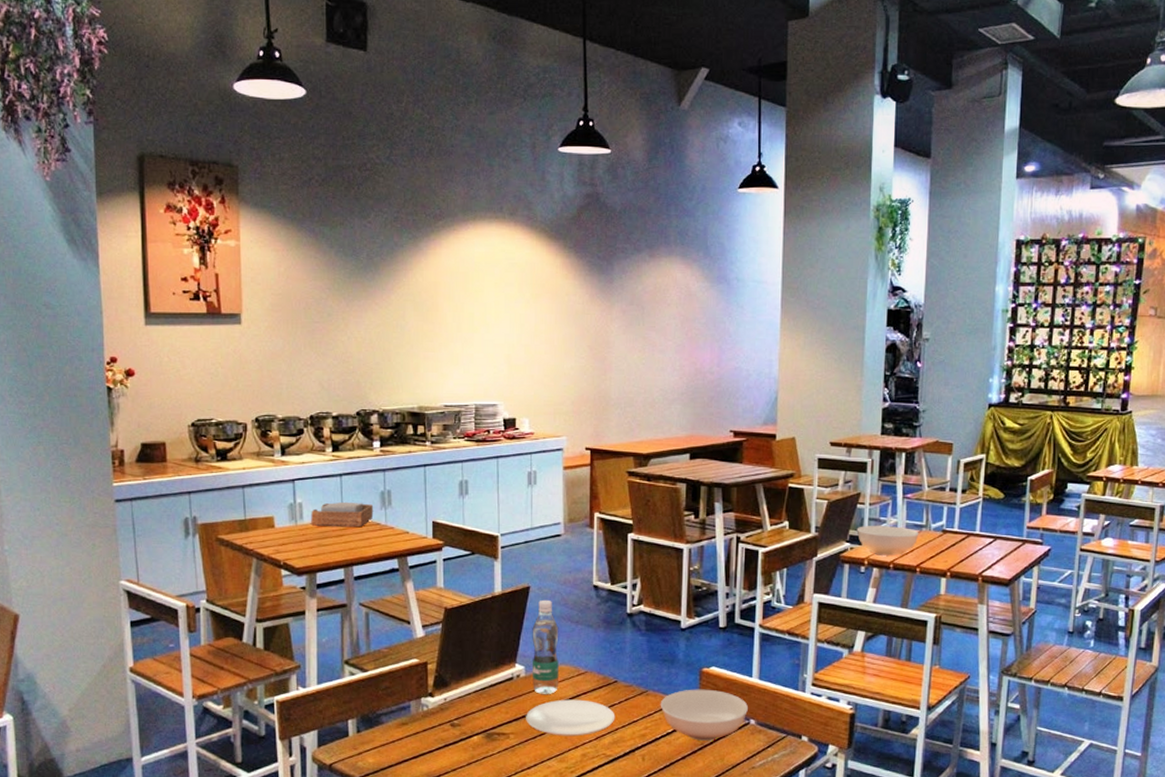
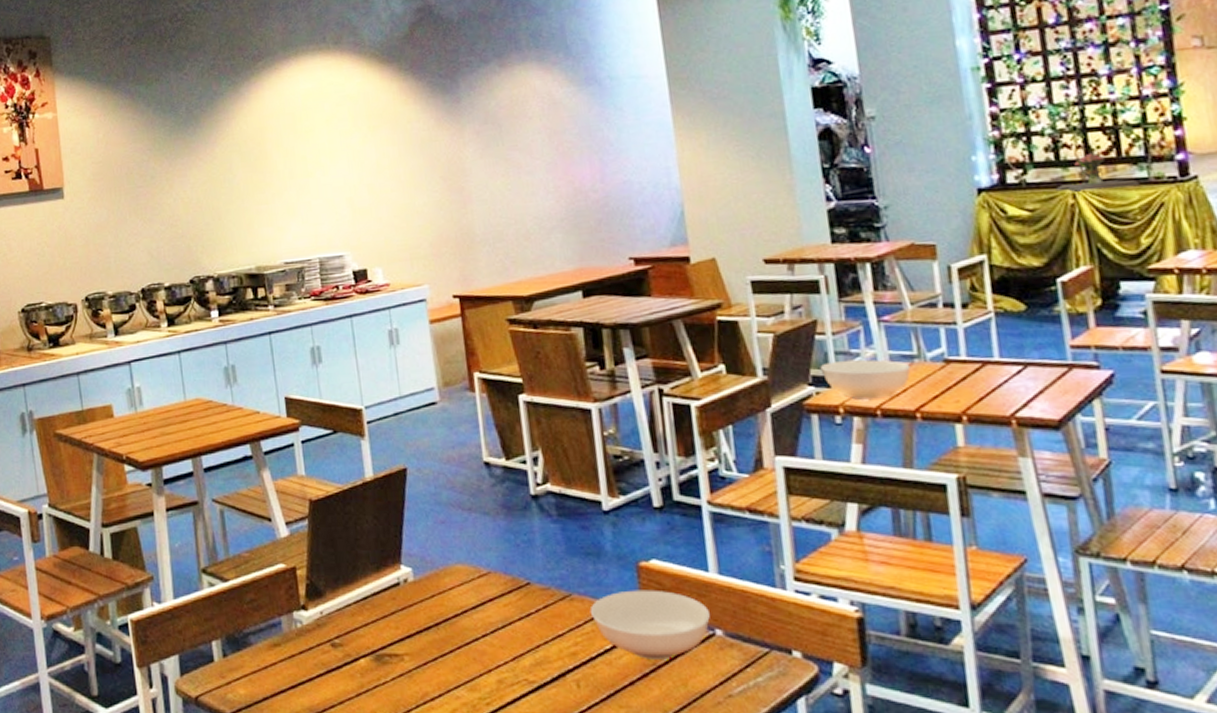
napkin holder: present [311,502,374,528] -> none [151,382,219,413]
plate: present [526,699,616,737] -> none [421,608,534,657]
bottle: present [531,599,560,694] -> none [415,483,457,603]
flower arrangement: none [1040,387,1096,415] -> present [1056,154,1142,192]

